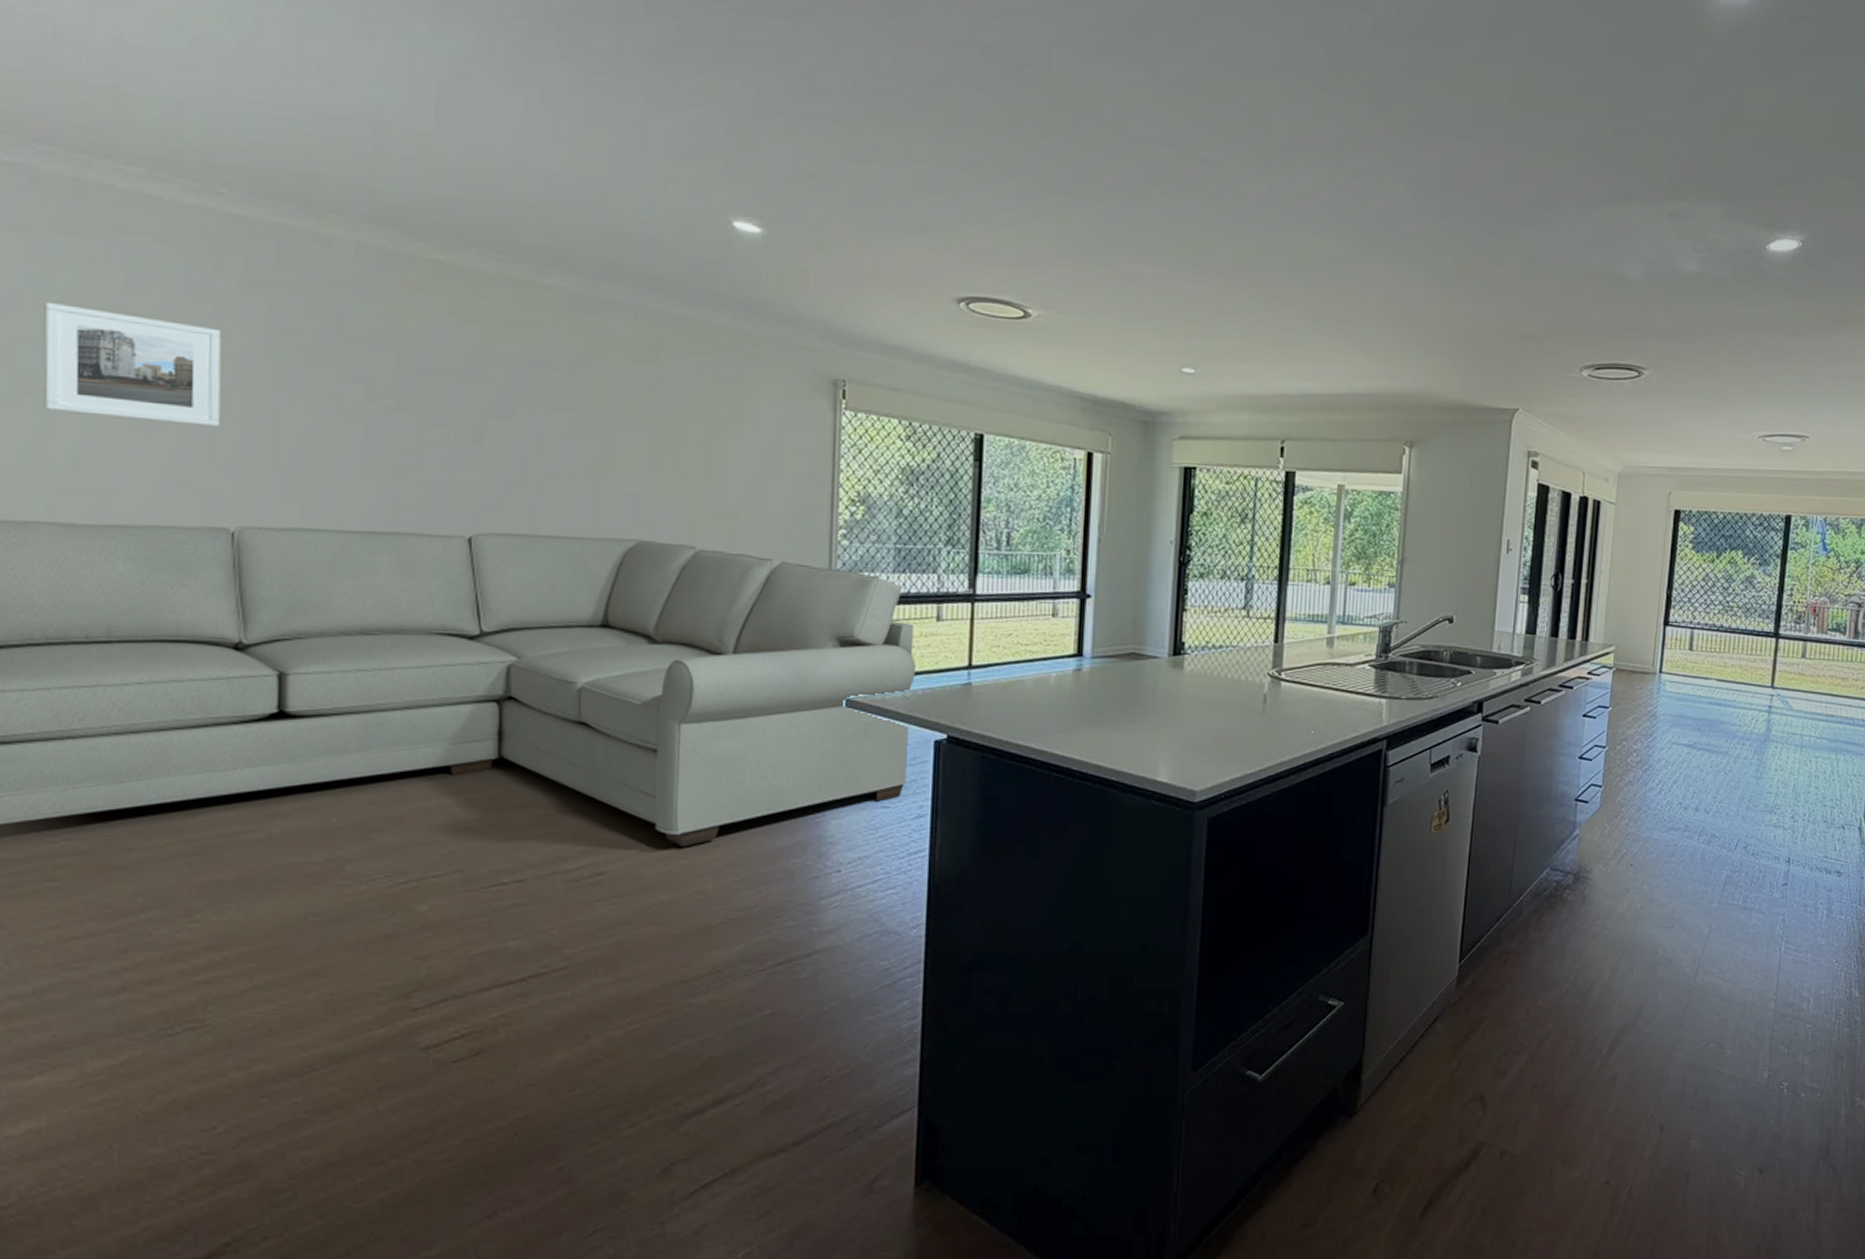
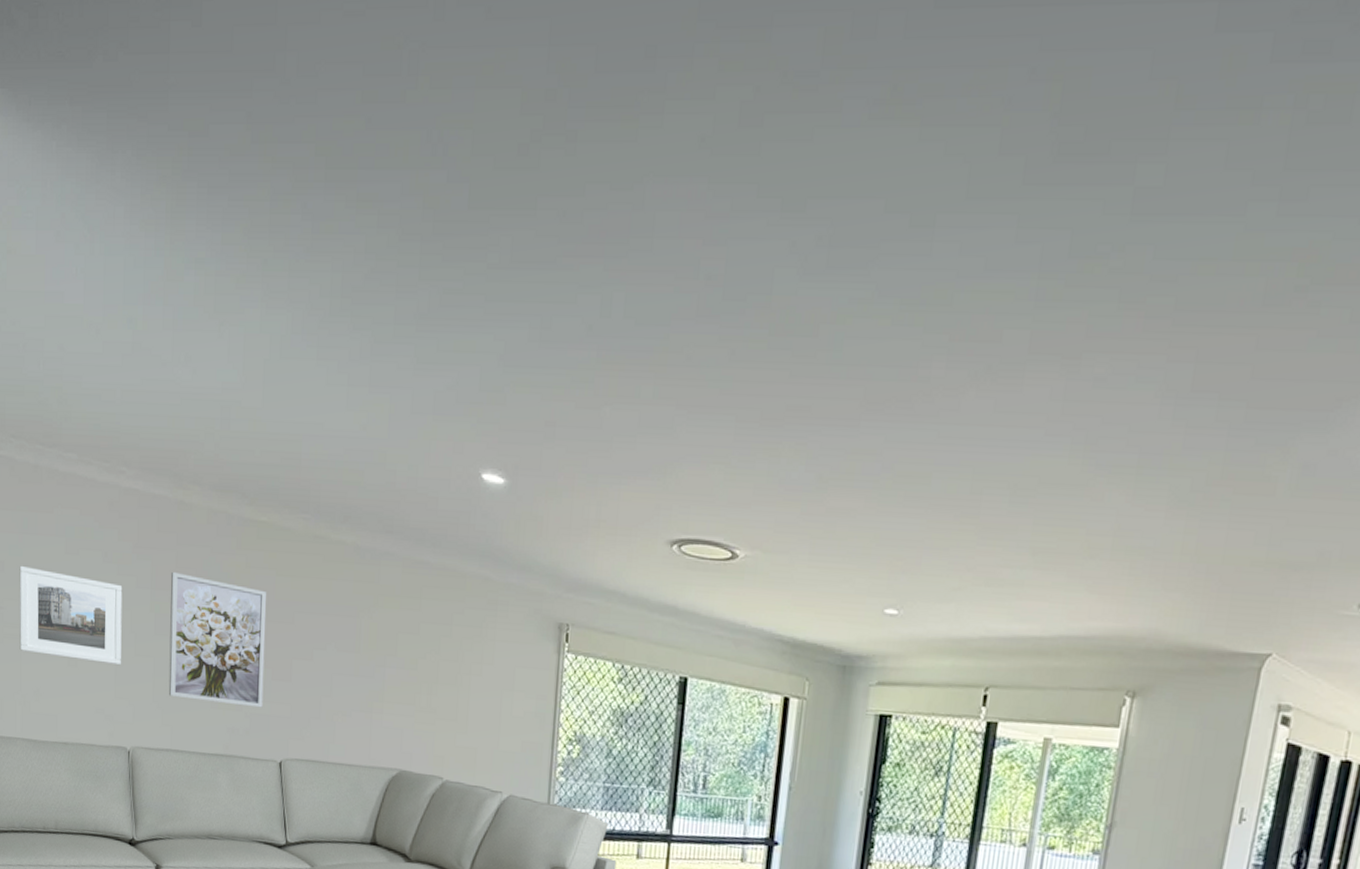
wall art: none [296,314,446,476] -> present [168,571,267,708]

